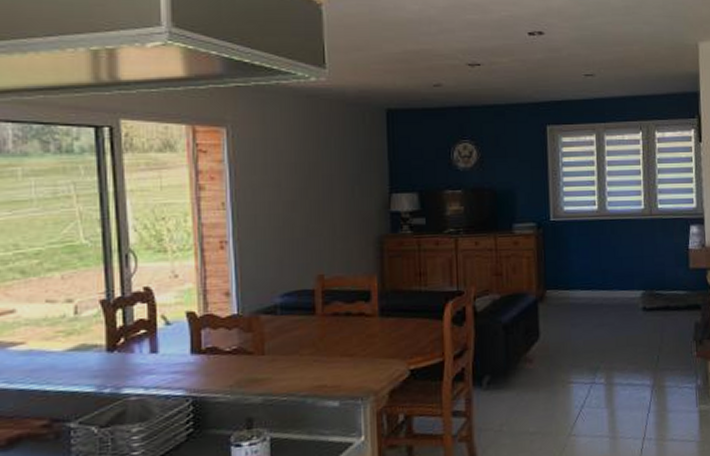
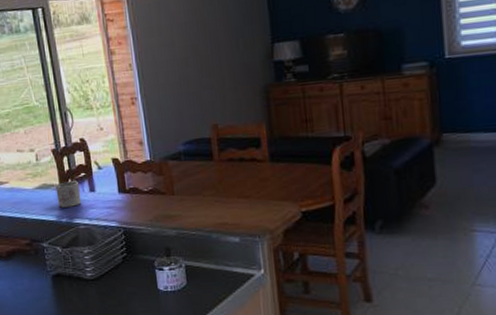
mug: none [100,338,137,375] -> present [55,180,82,208]

